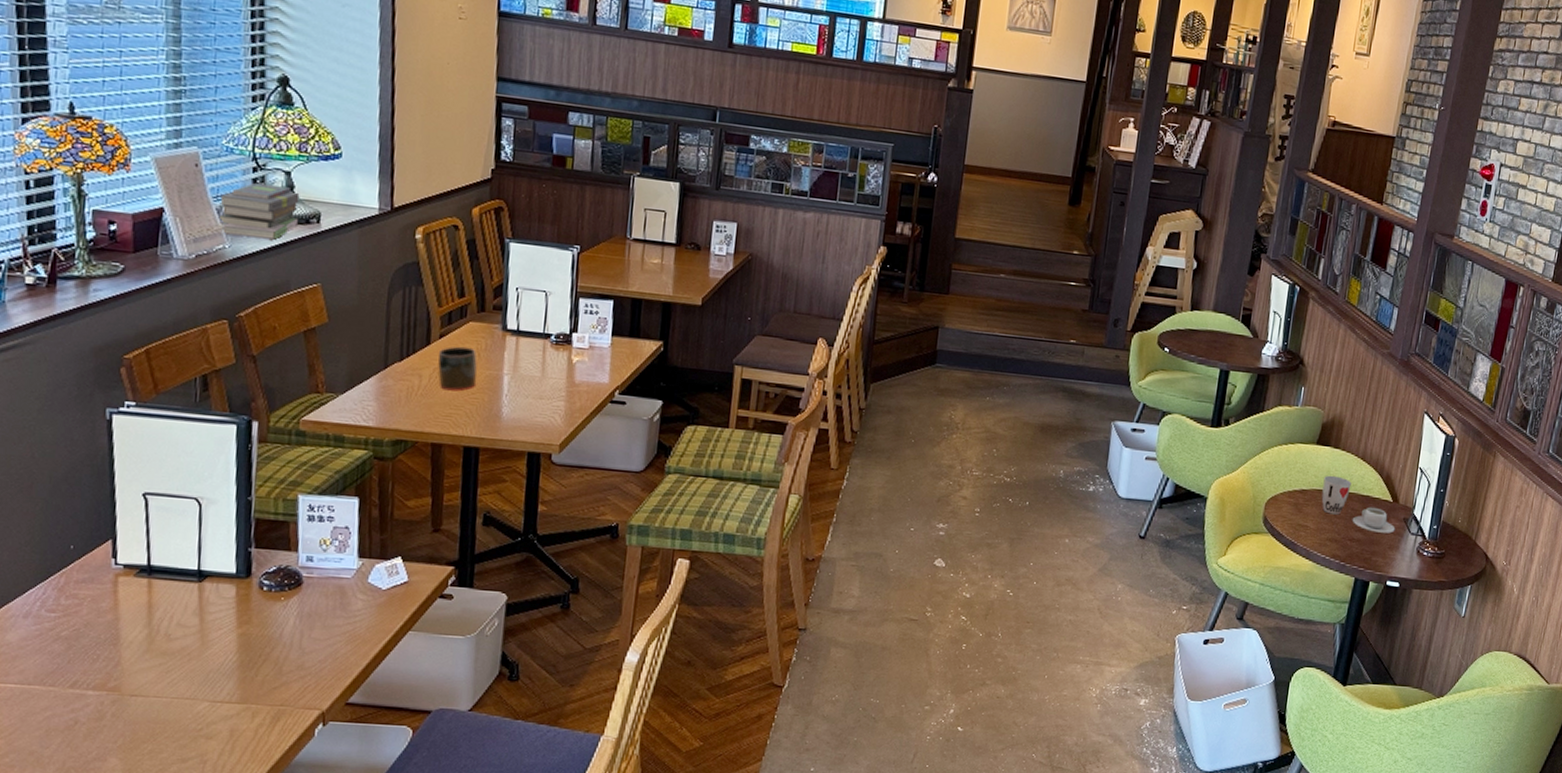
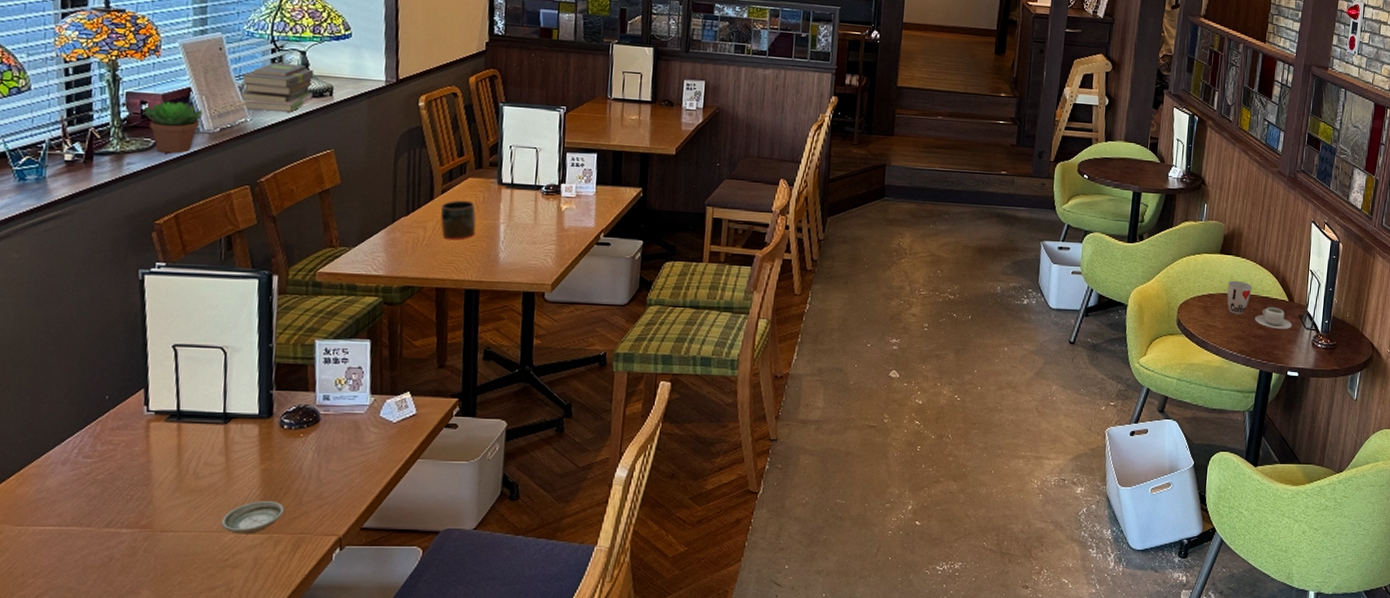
succulent plant: none [110,221,177,282] -> present [142,100,203,154]
saucer: none [194,668,264,704] -> present [220,501,285,534]

